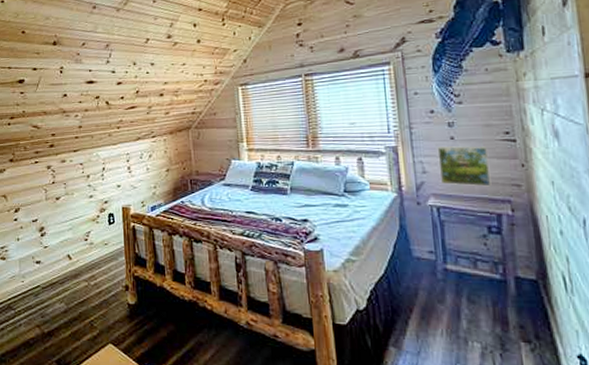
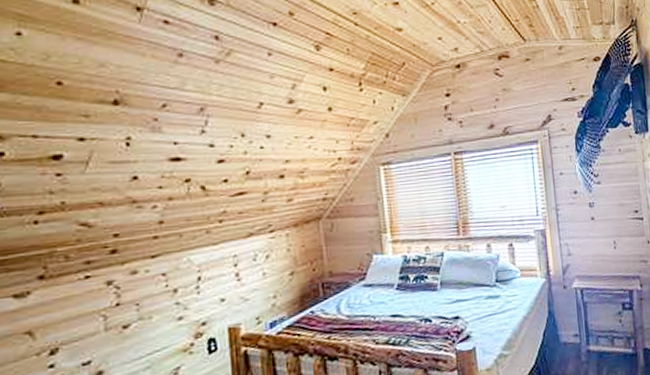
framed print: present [437,146,492,187] -> none [580,225,625,266]

